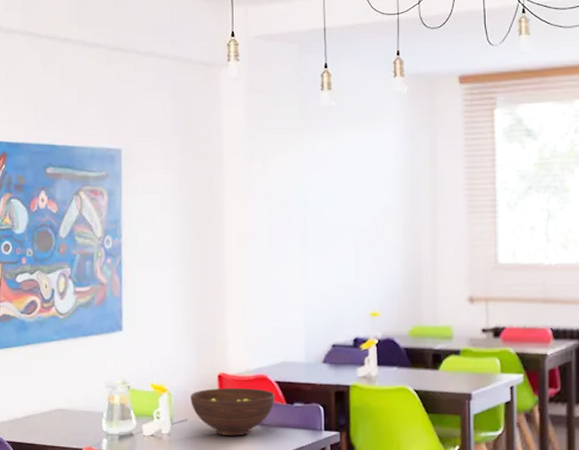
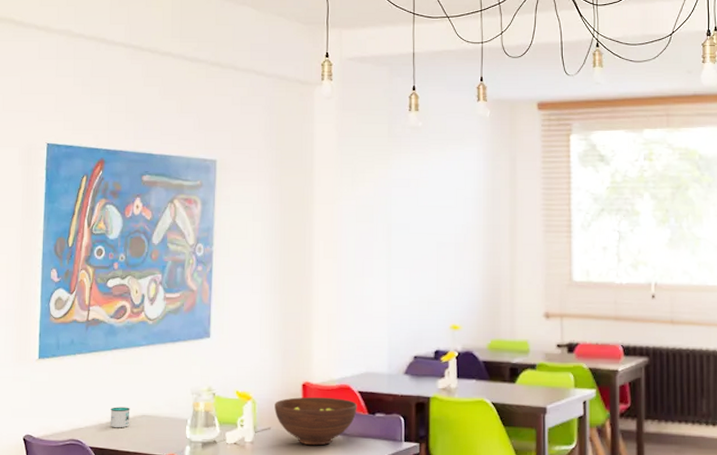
mug: none [26,401,46,423] -> present [110,407,130,428]

